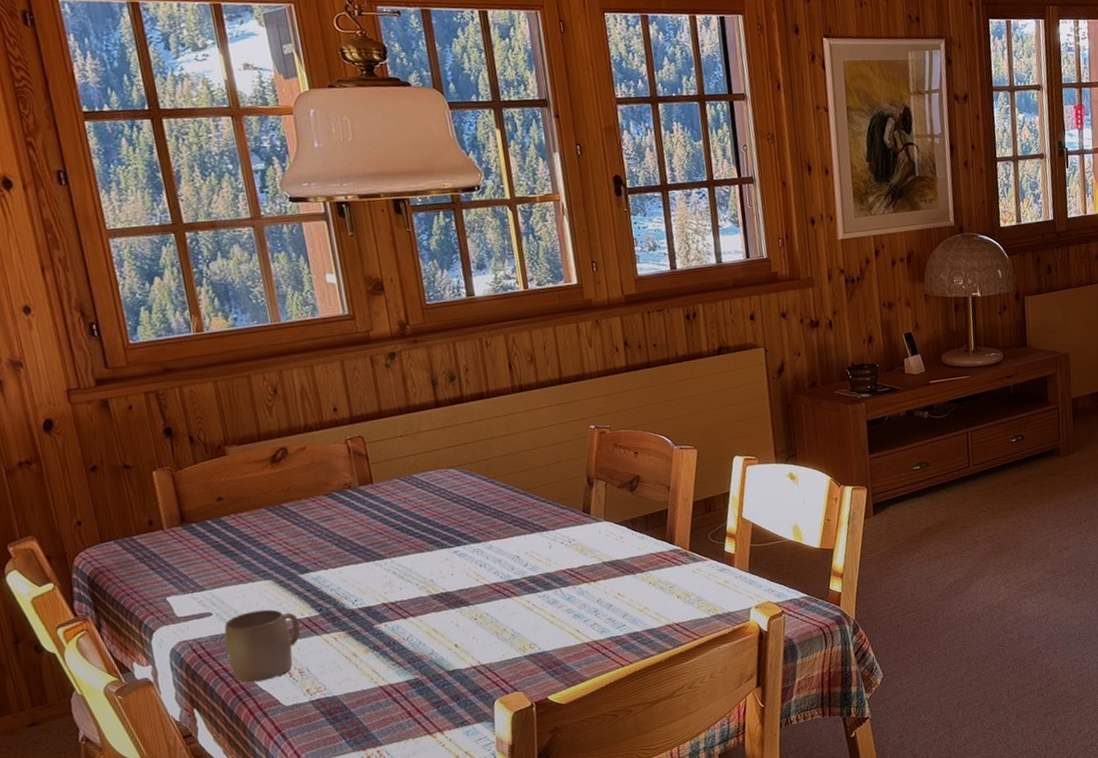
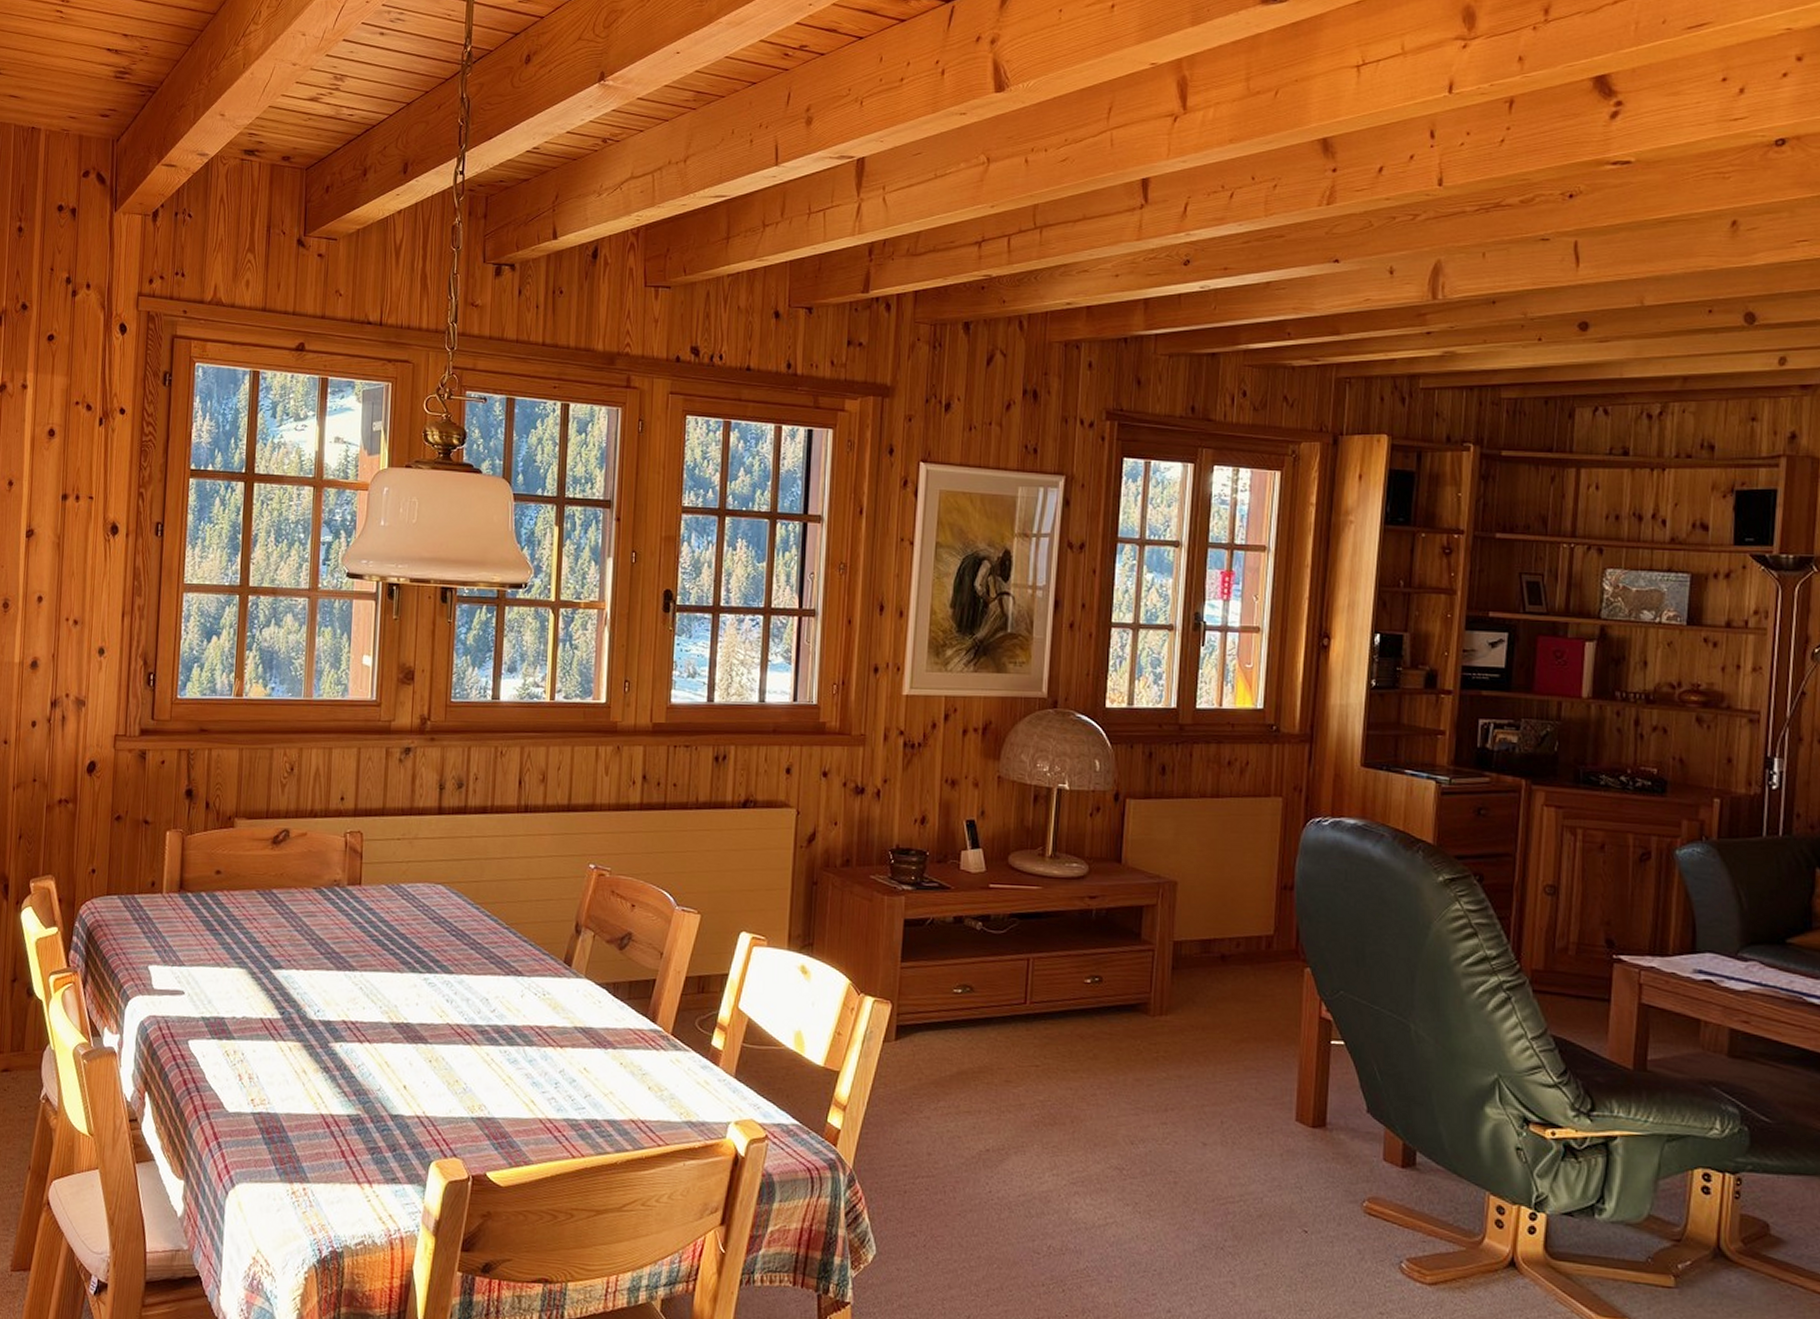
mug: present [224,609,301,683] -> none [187,999,261,1079]

